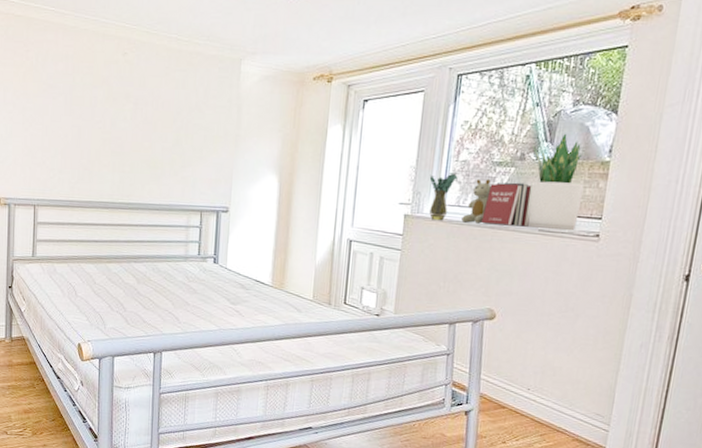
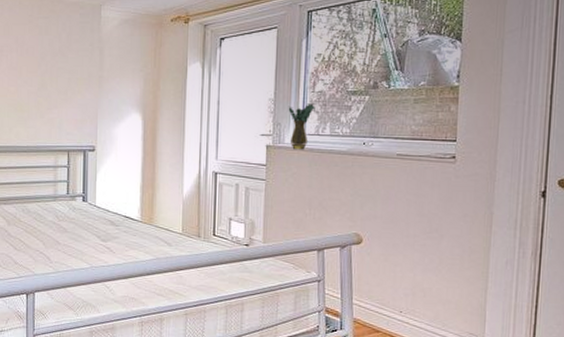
stuffed bear: present [461,179,492,224] -> none [322,108,348,151]
books: present [481,182,532,228] -> none [341,110,387,153]
planter: present [527,133,583,231] -> none [383,61,435,154]

